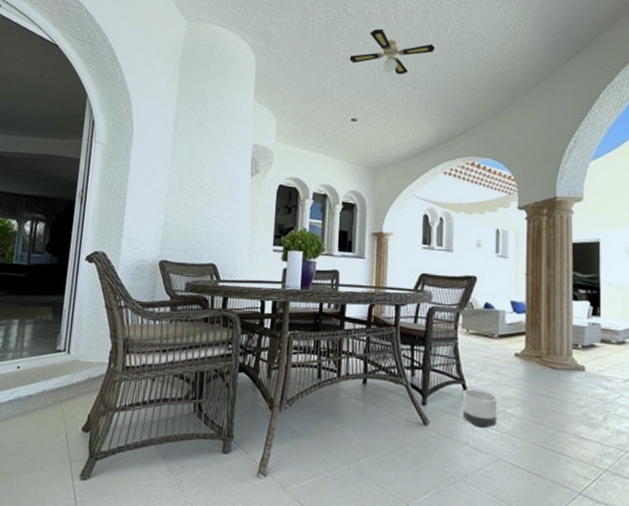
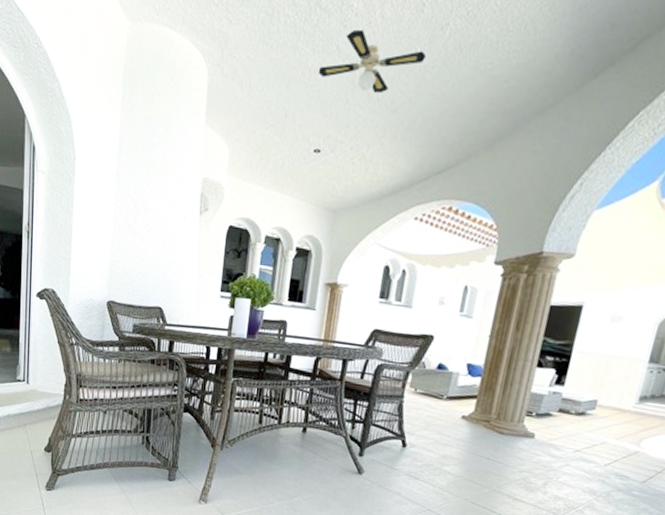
planter: present [462,389,498,429] -> none [398,445,437,482]

